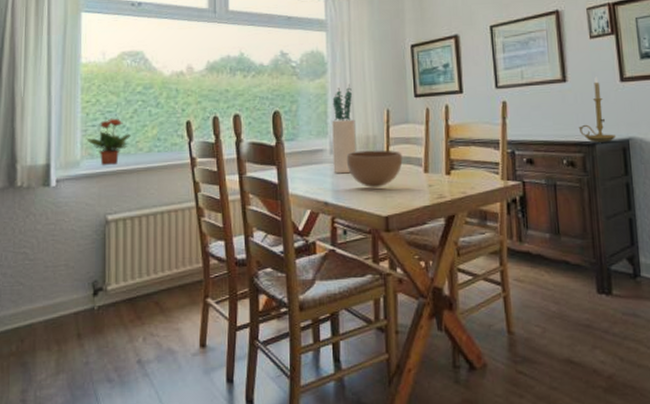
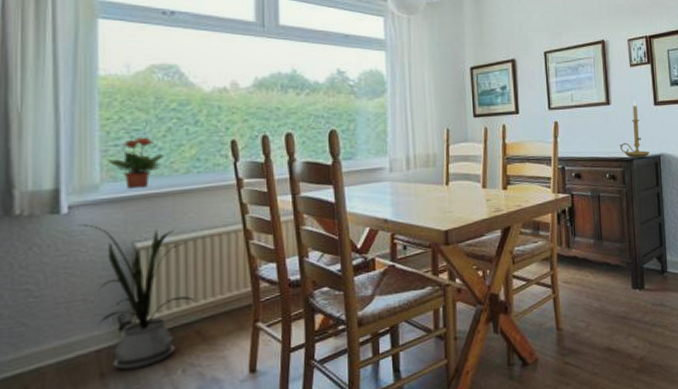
house plant: none [64,196,155,333] -> present [79,224,195,371]
vase: present [332,83,356,174] -> none [391,103,416,192]
bowl: present [346,150,403,188] -> none [406,167,462,204]

